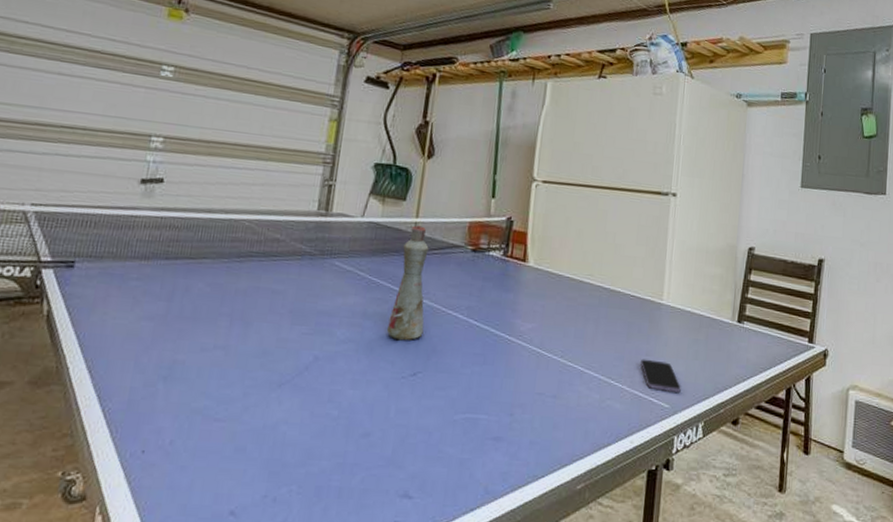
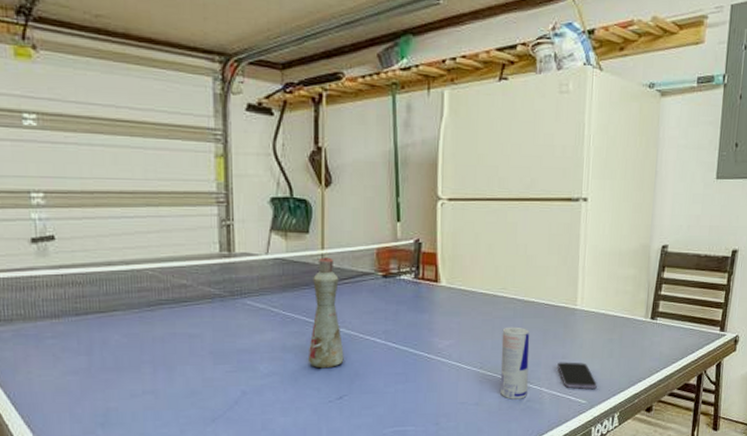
beverage can: none [580,315,614,396] -> present [500,326,530,399]

